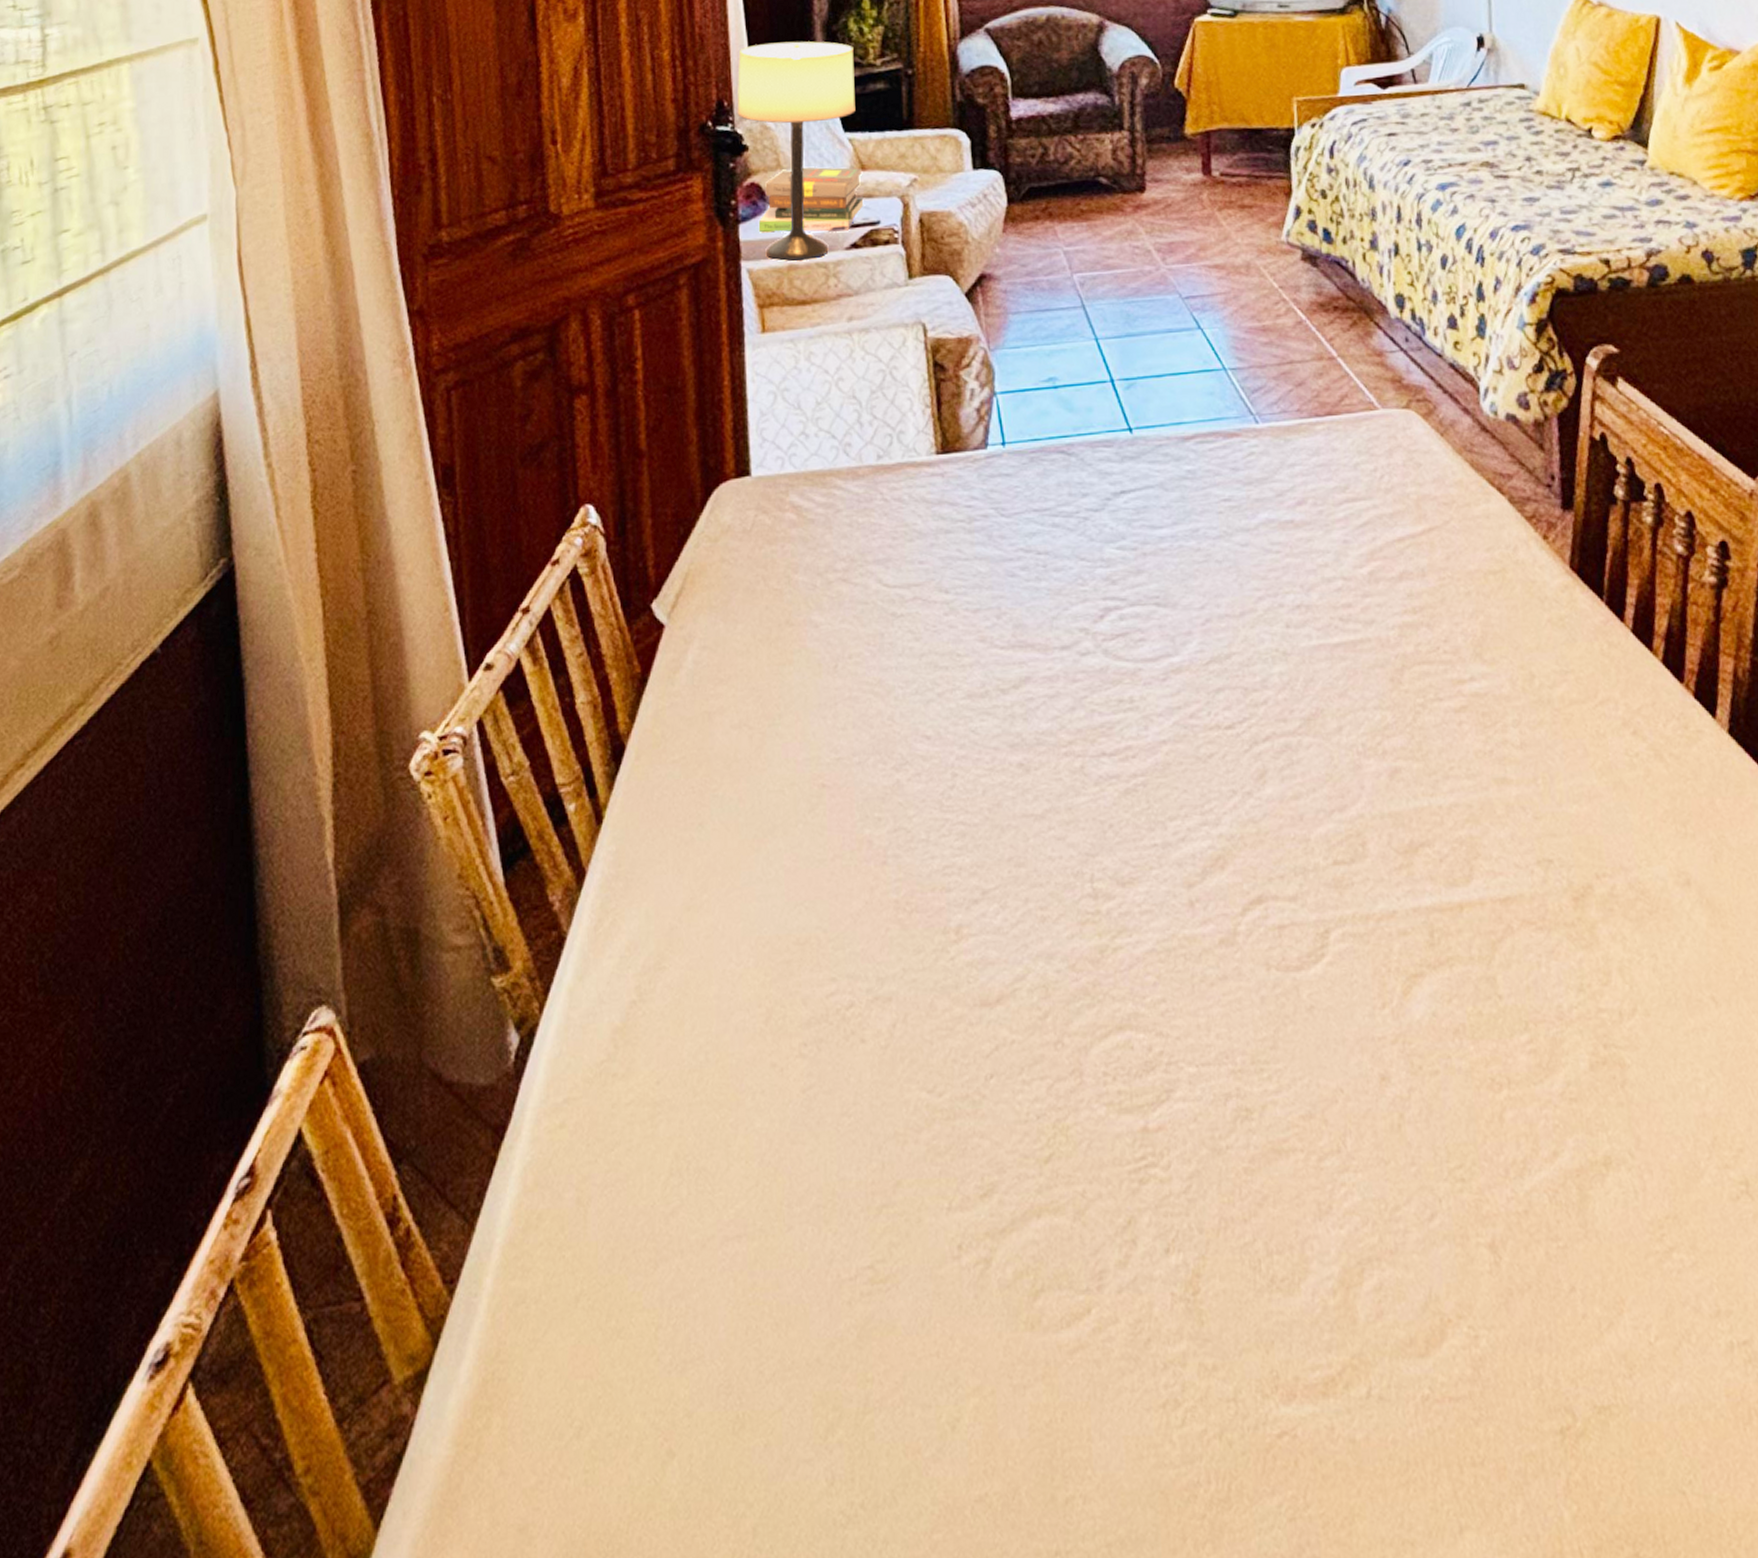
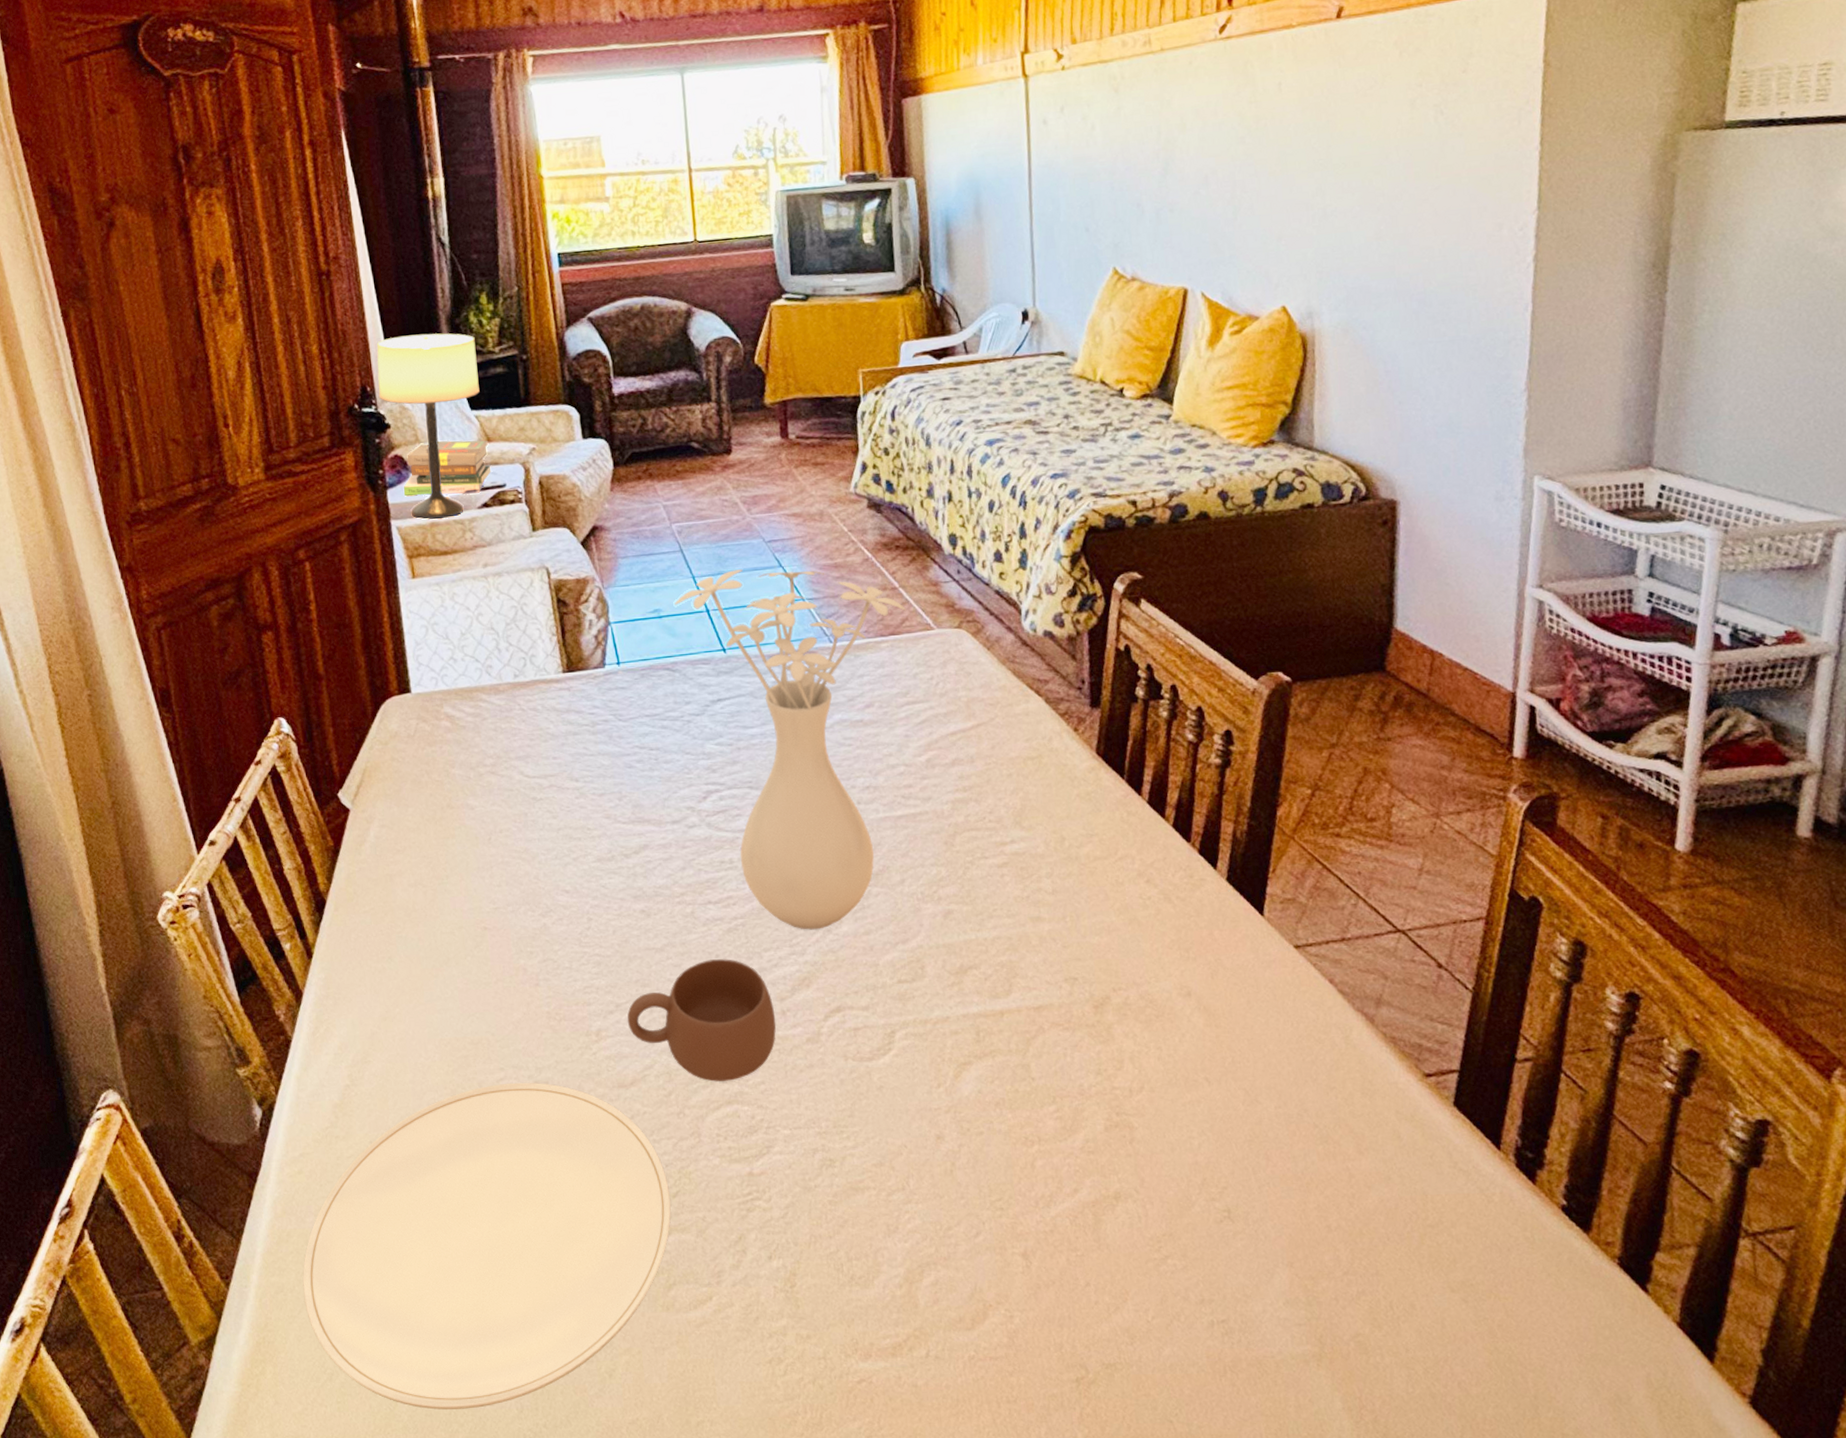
plate: none [552,998,1042,1482] -> present [302,1082,671,1410]
cup: none [995,830,1182,999] -> present [627,959,776,1082]
vase: none [1073,331,1345,792] -> present [674,569,906,930]

